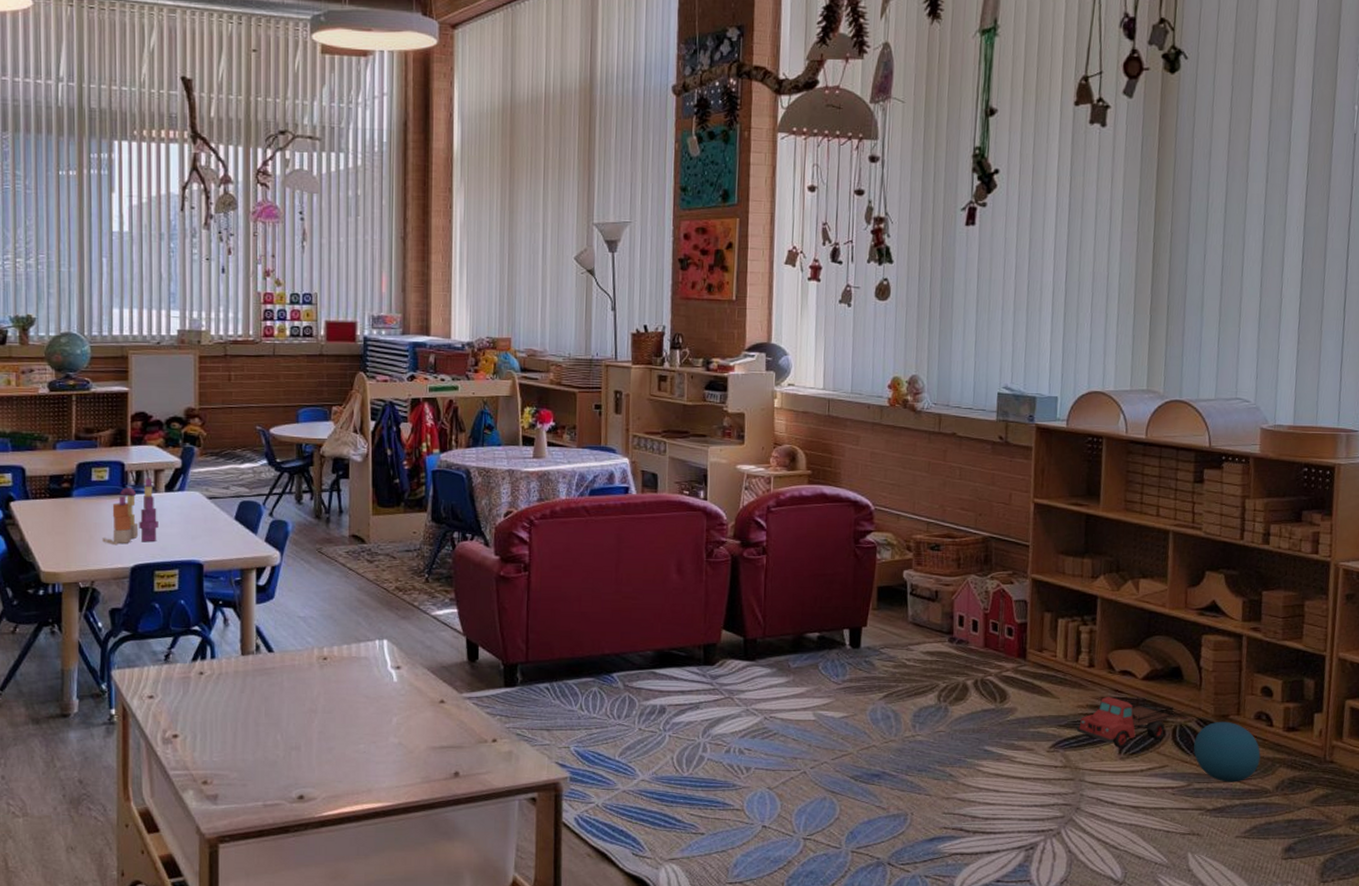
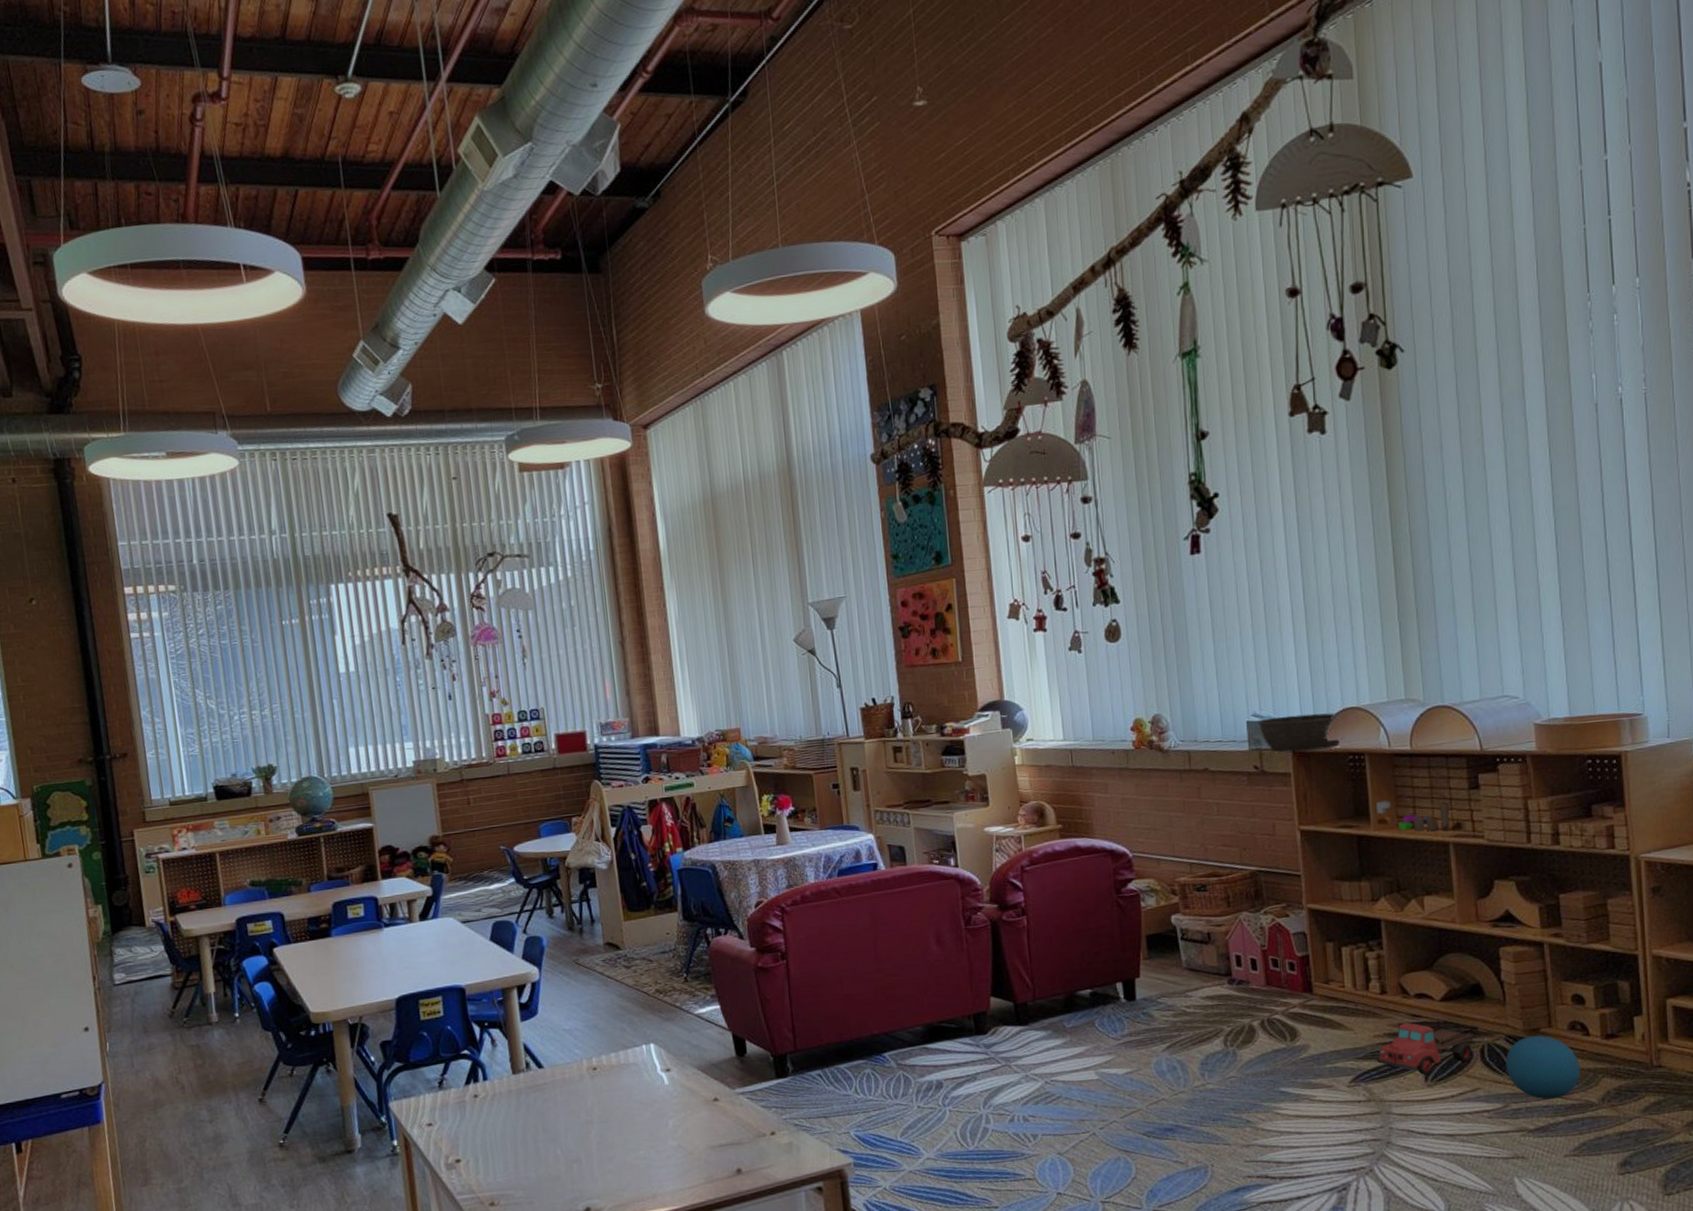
toy blocks: present [102,478,158,546] -> none [365,909,418,979]
basket: none [1007,391,1084,428] -> present [1257,713,1342,753]
toy blocks: none [1106,484,1153,514] -> present [1376,800,1428,830]
wooden toy: none [1139,493,1188,521] -> present [1413,803,1467,832]

